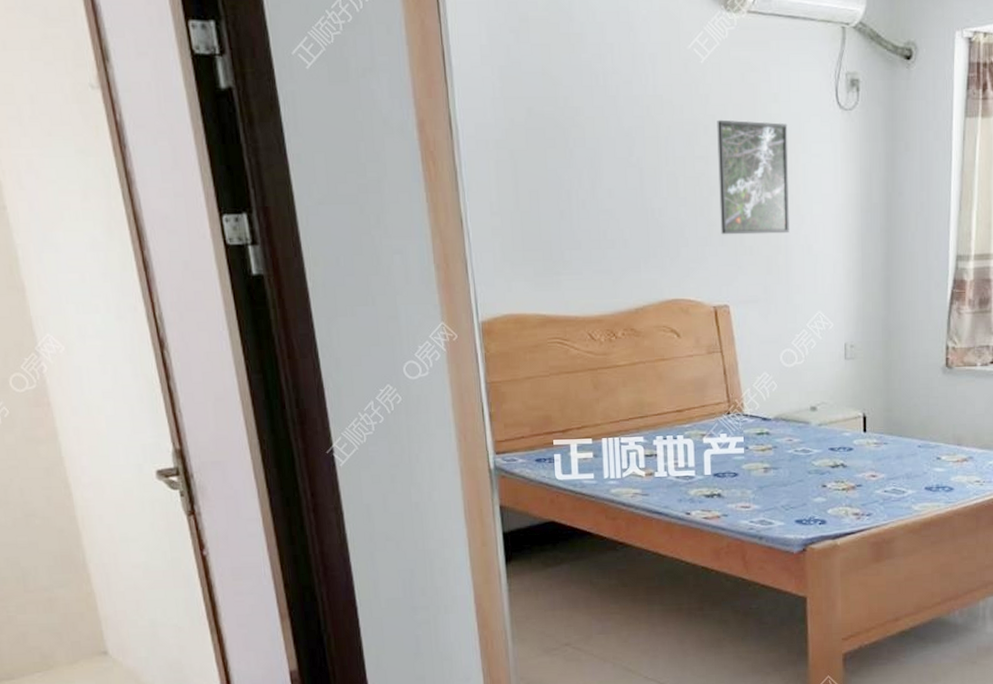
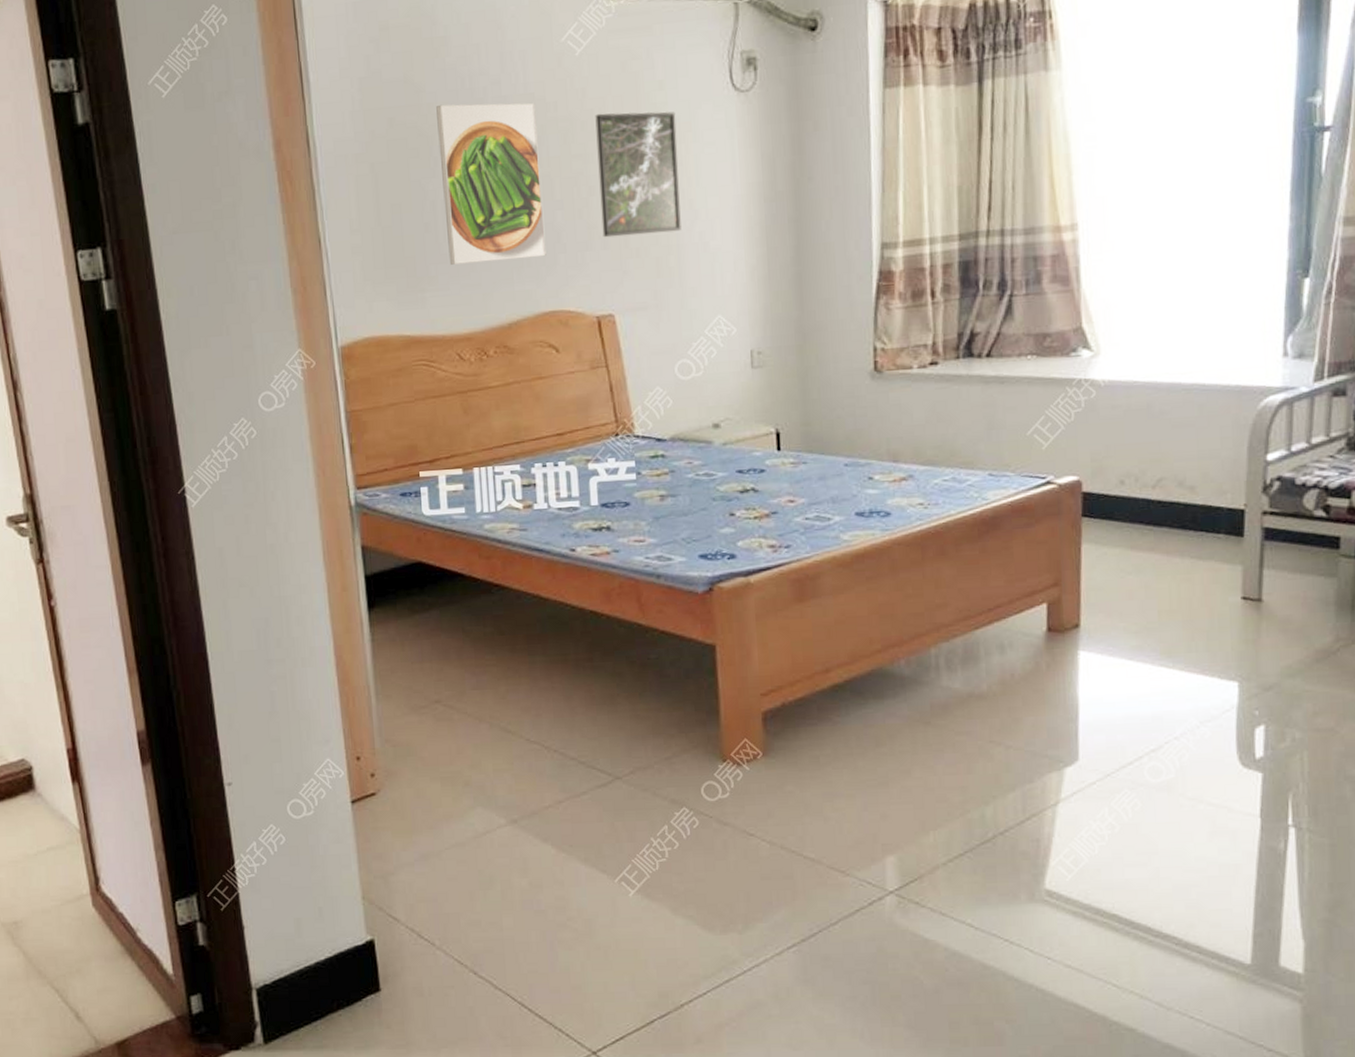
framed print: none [572,98,670,251] -> present [436,102,546,265]

